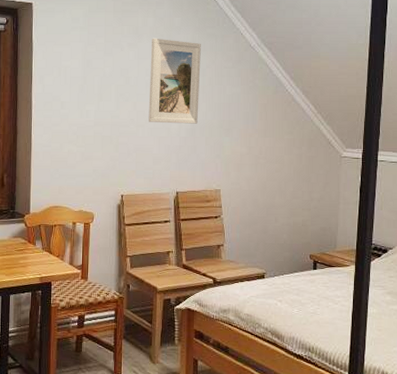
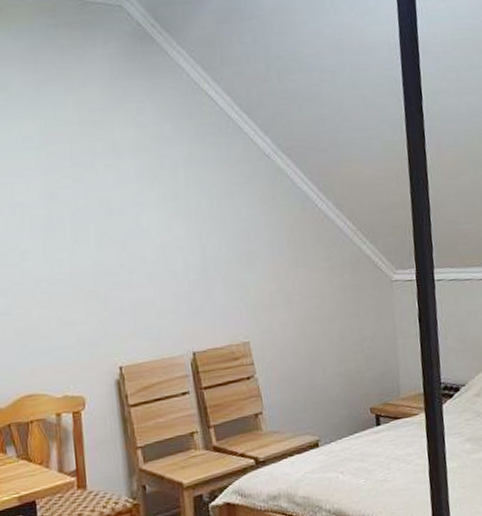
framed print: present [148,38,201,124] -> none [136,153,210,266]

